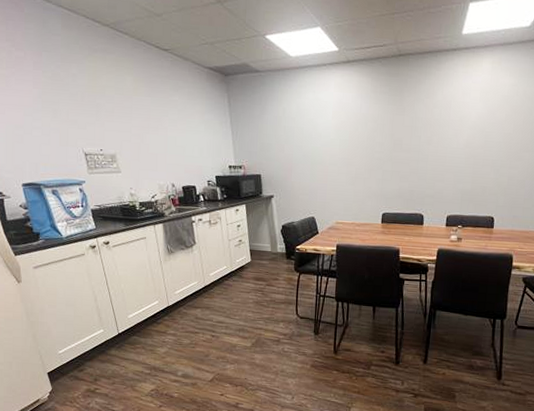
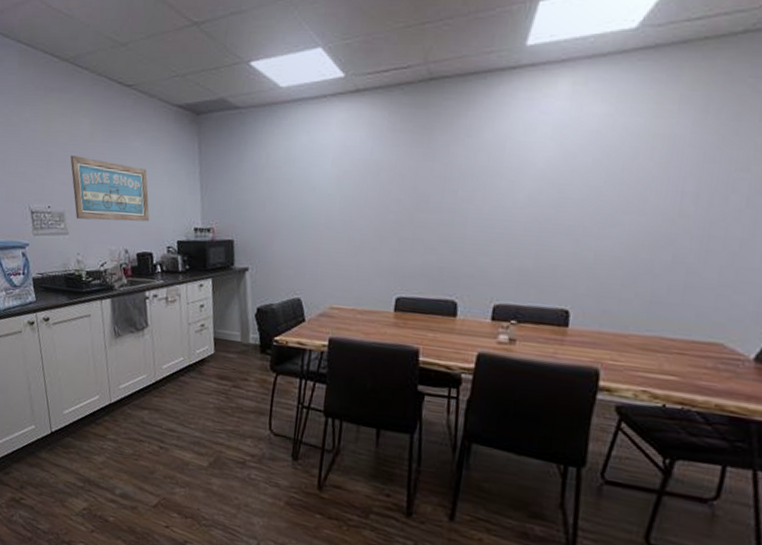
wall art: none [117,107,192,161] -> present [70,155,150,222]

